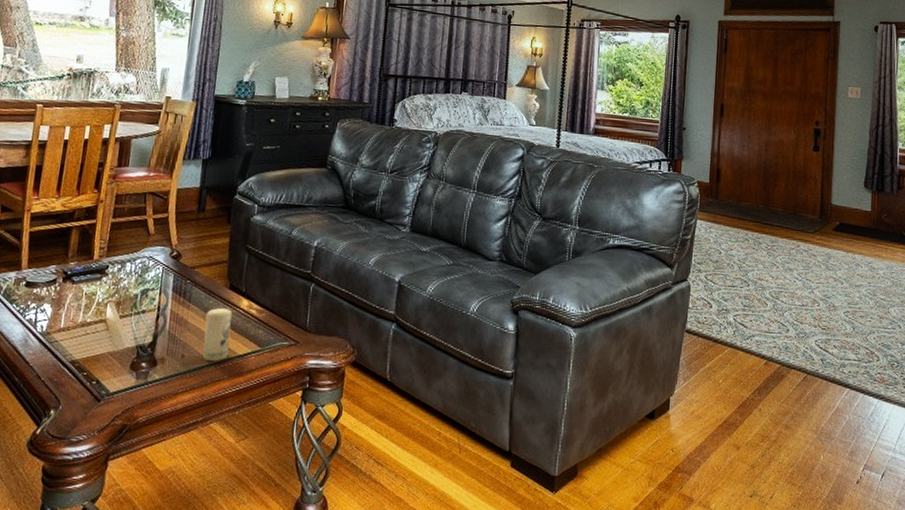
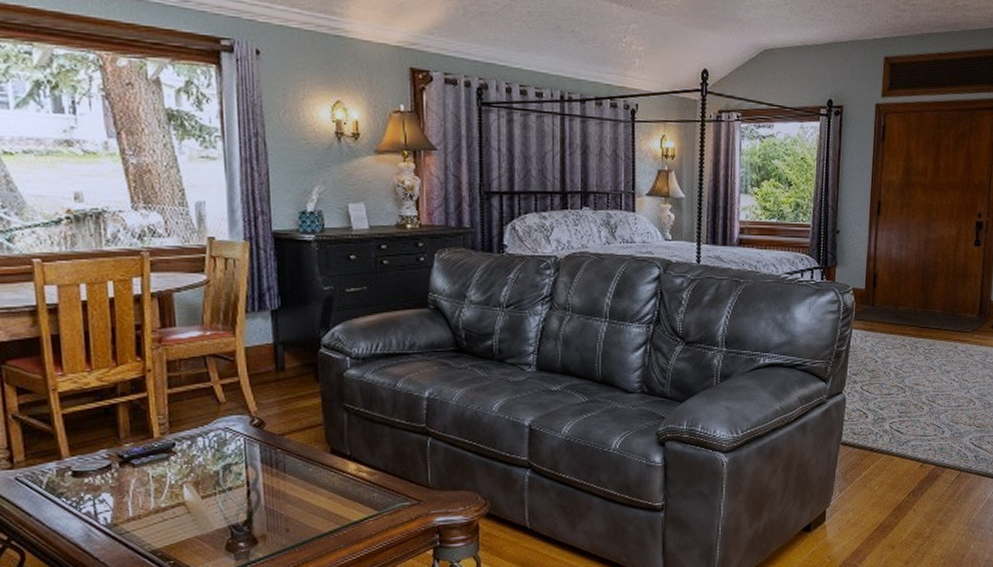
candle: present [202,308,232,362] -> none [307,475,341,533]

